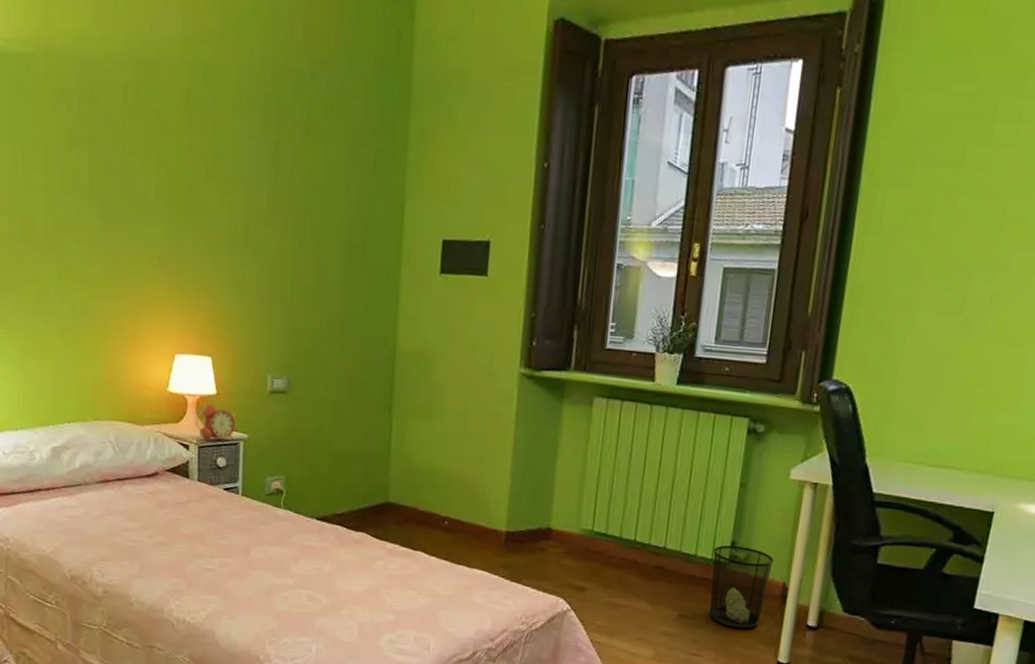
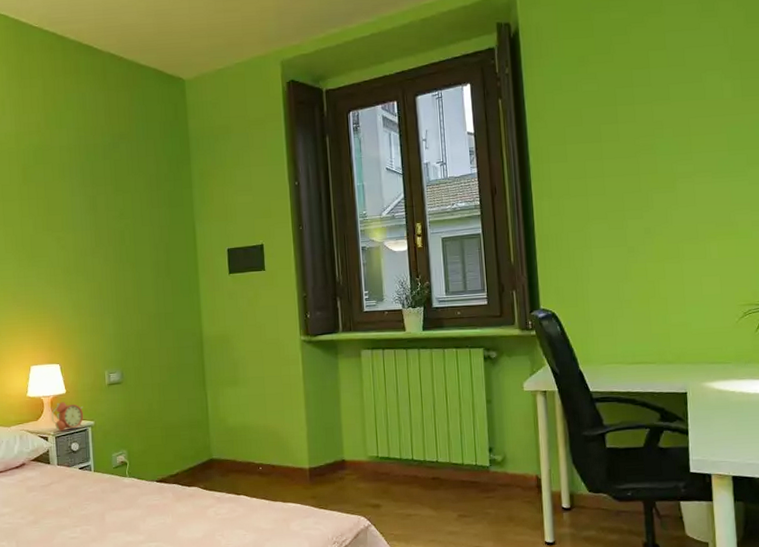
waste bin: present [709,545,775,630] -> none [476,450,526,520]

